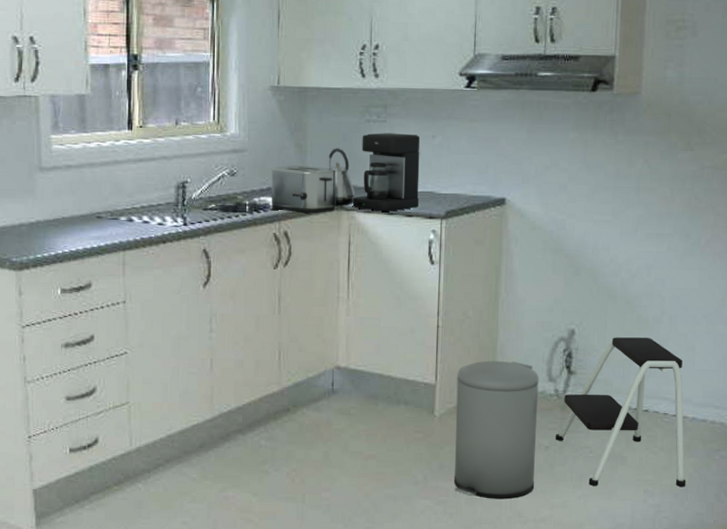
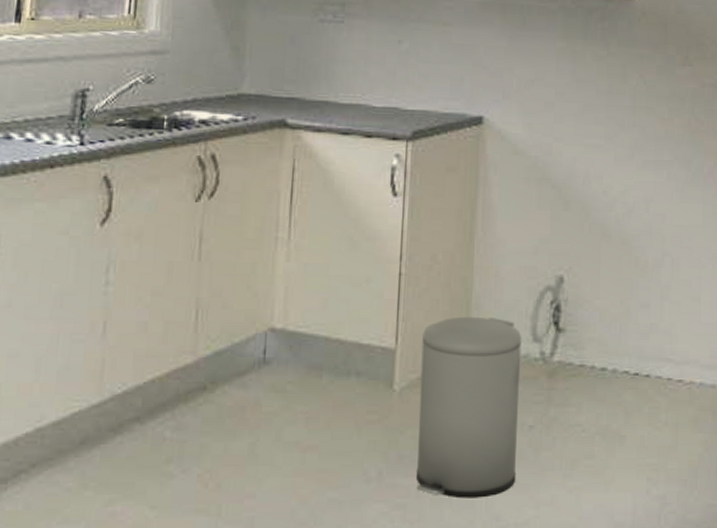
toaster: present [271,165,337,215] -> none [196,71,281,134]
kettle: present [328,148,356,207] -> none [271,52,304,124]
coffee maker: present [352,133,421,213] -> none [298,35,384,132]
step stool: present [556,336,686,486] -> none [542,284,695,475]

